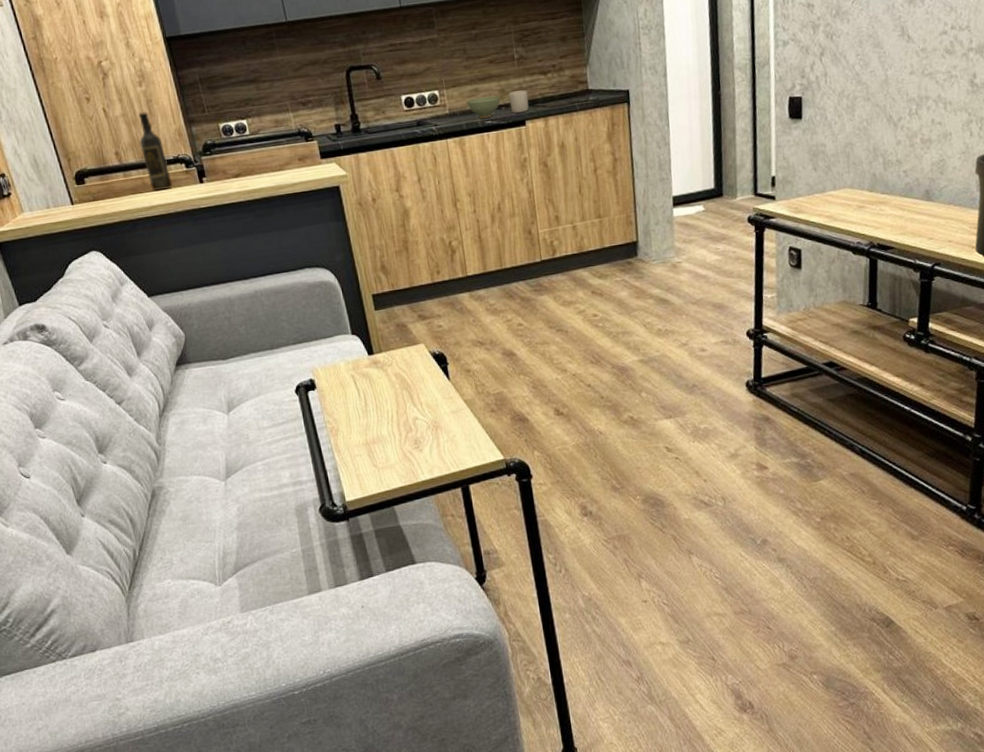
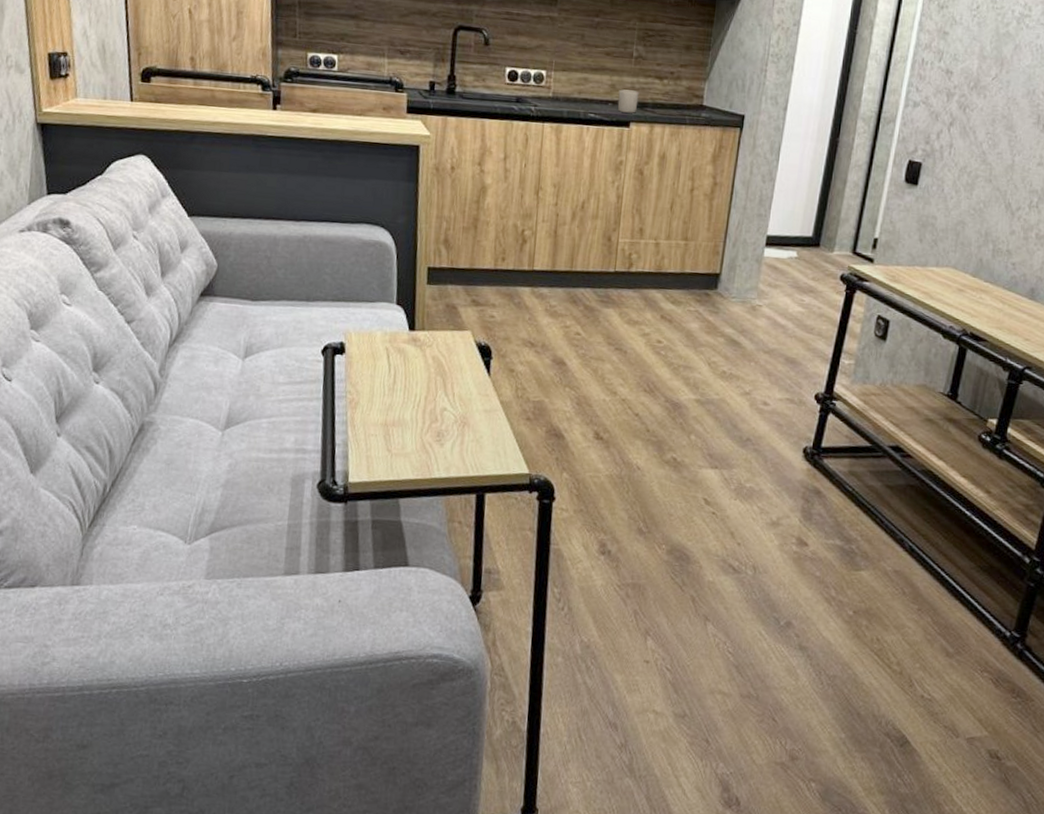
wine bottle: present [138,112,173,191] -> none [218,22,245,108]
bowl: present [466,96,500,119] -> none [572,87,609,111]

